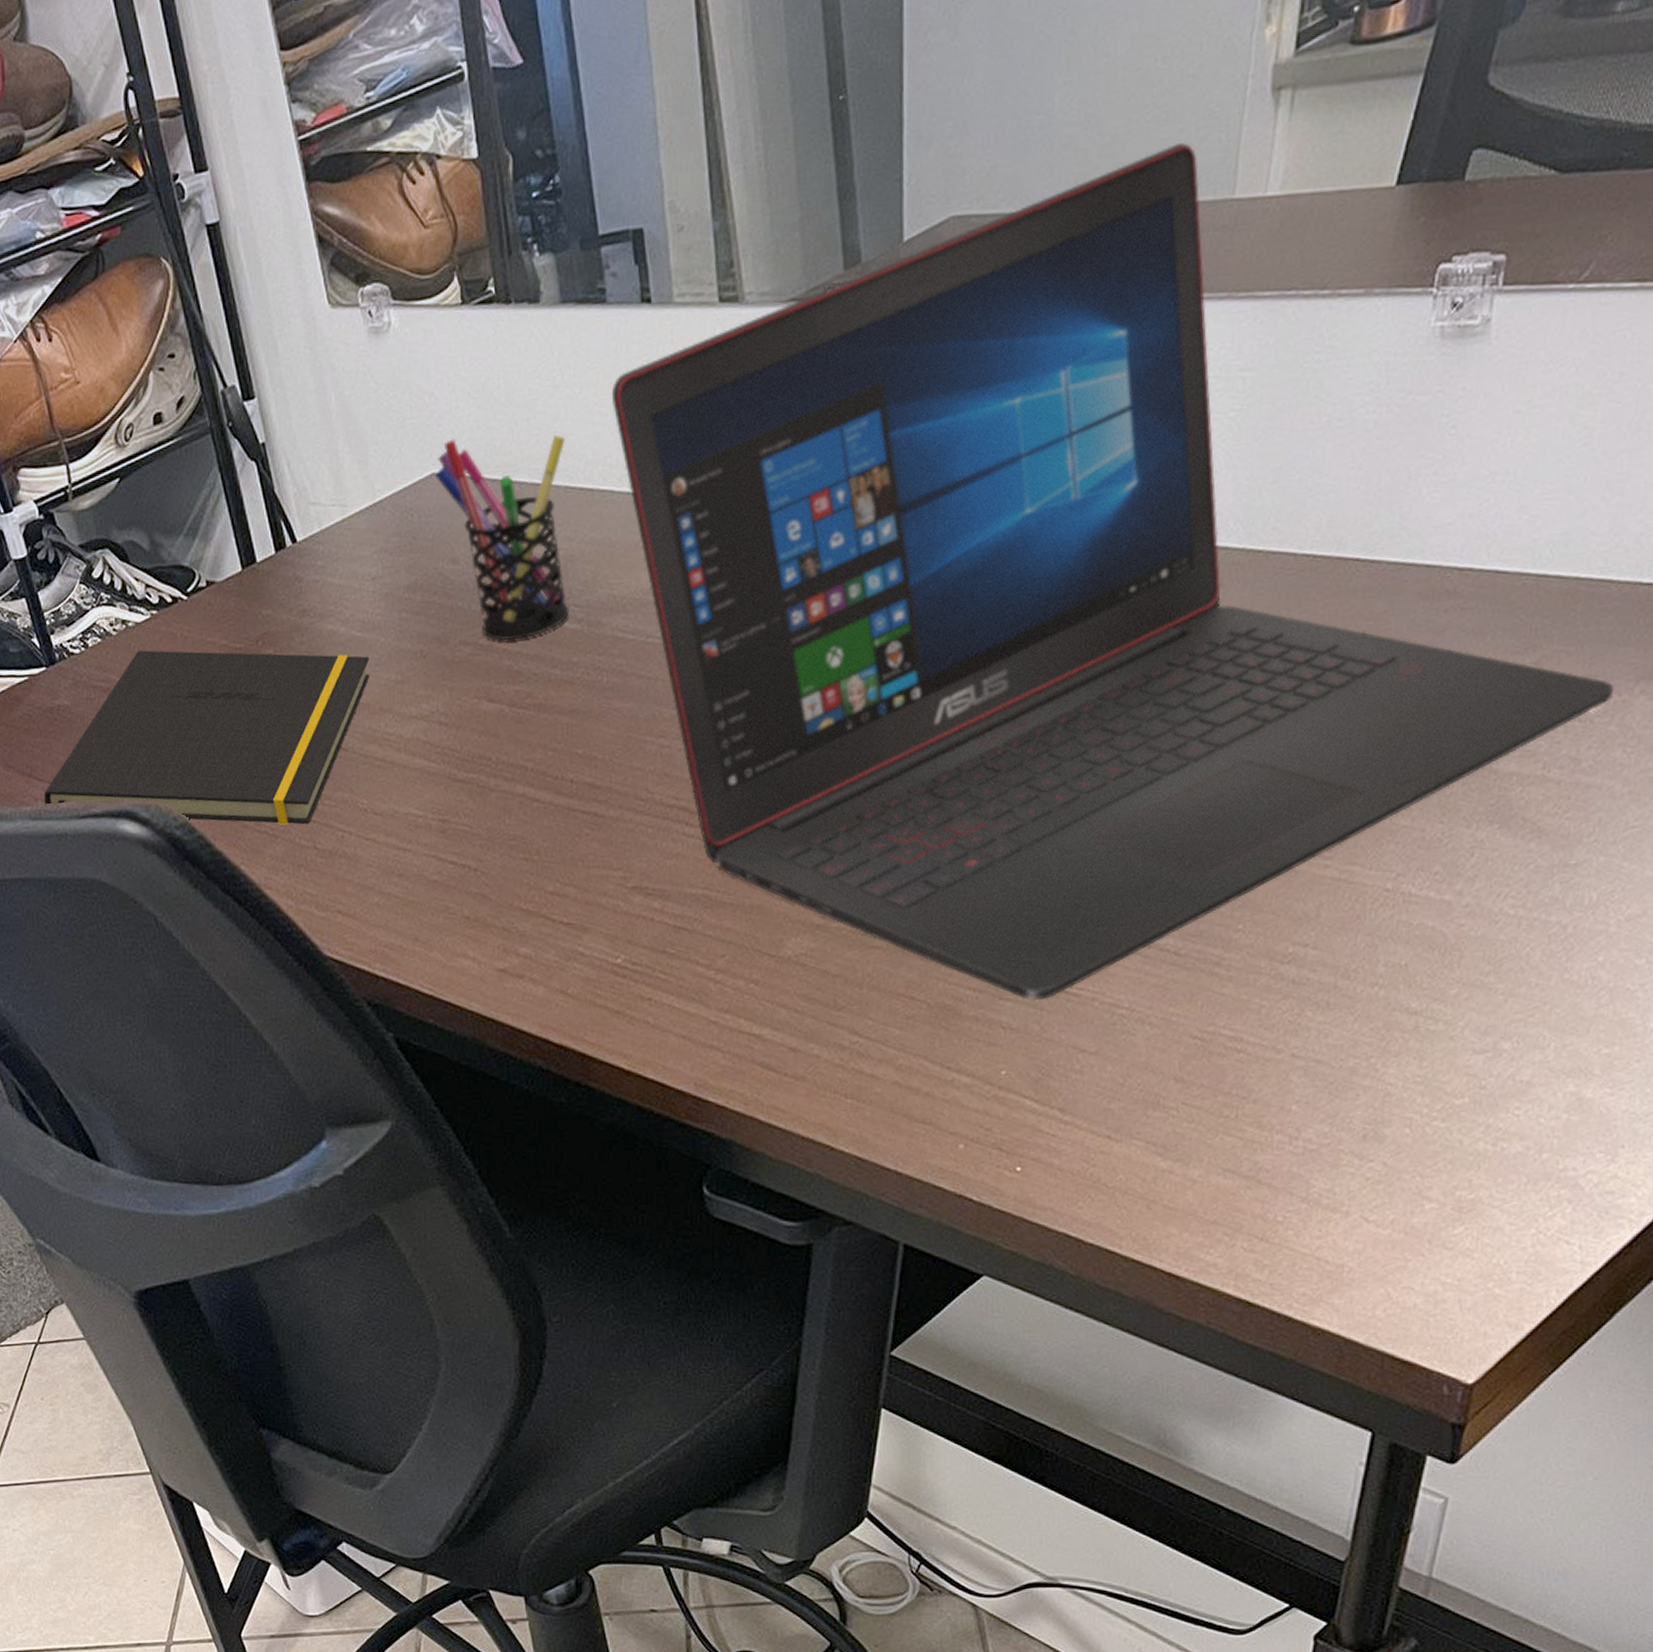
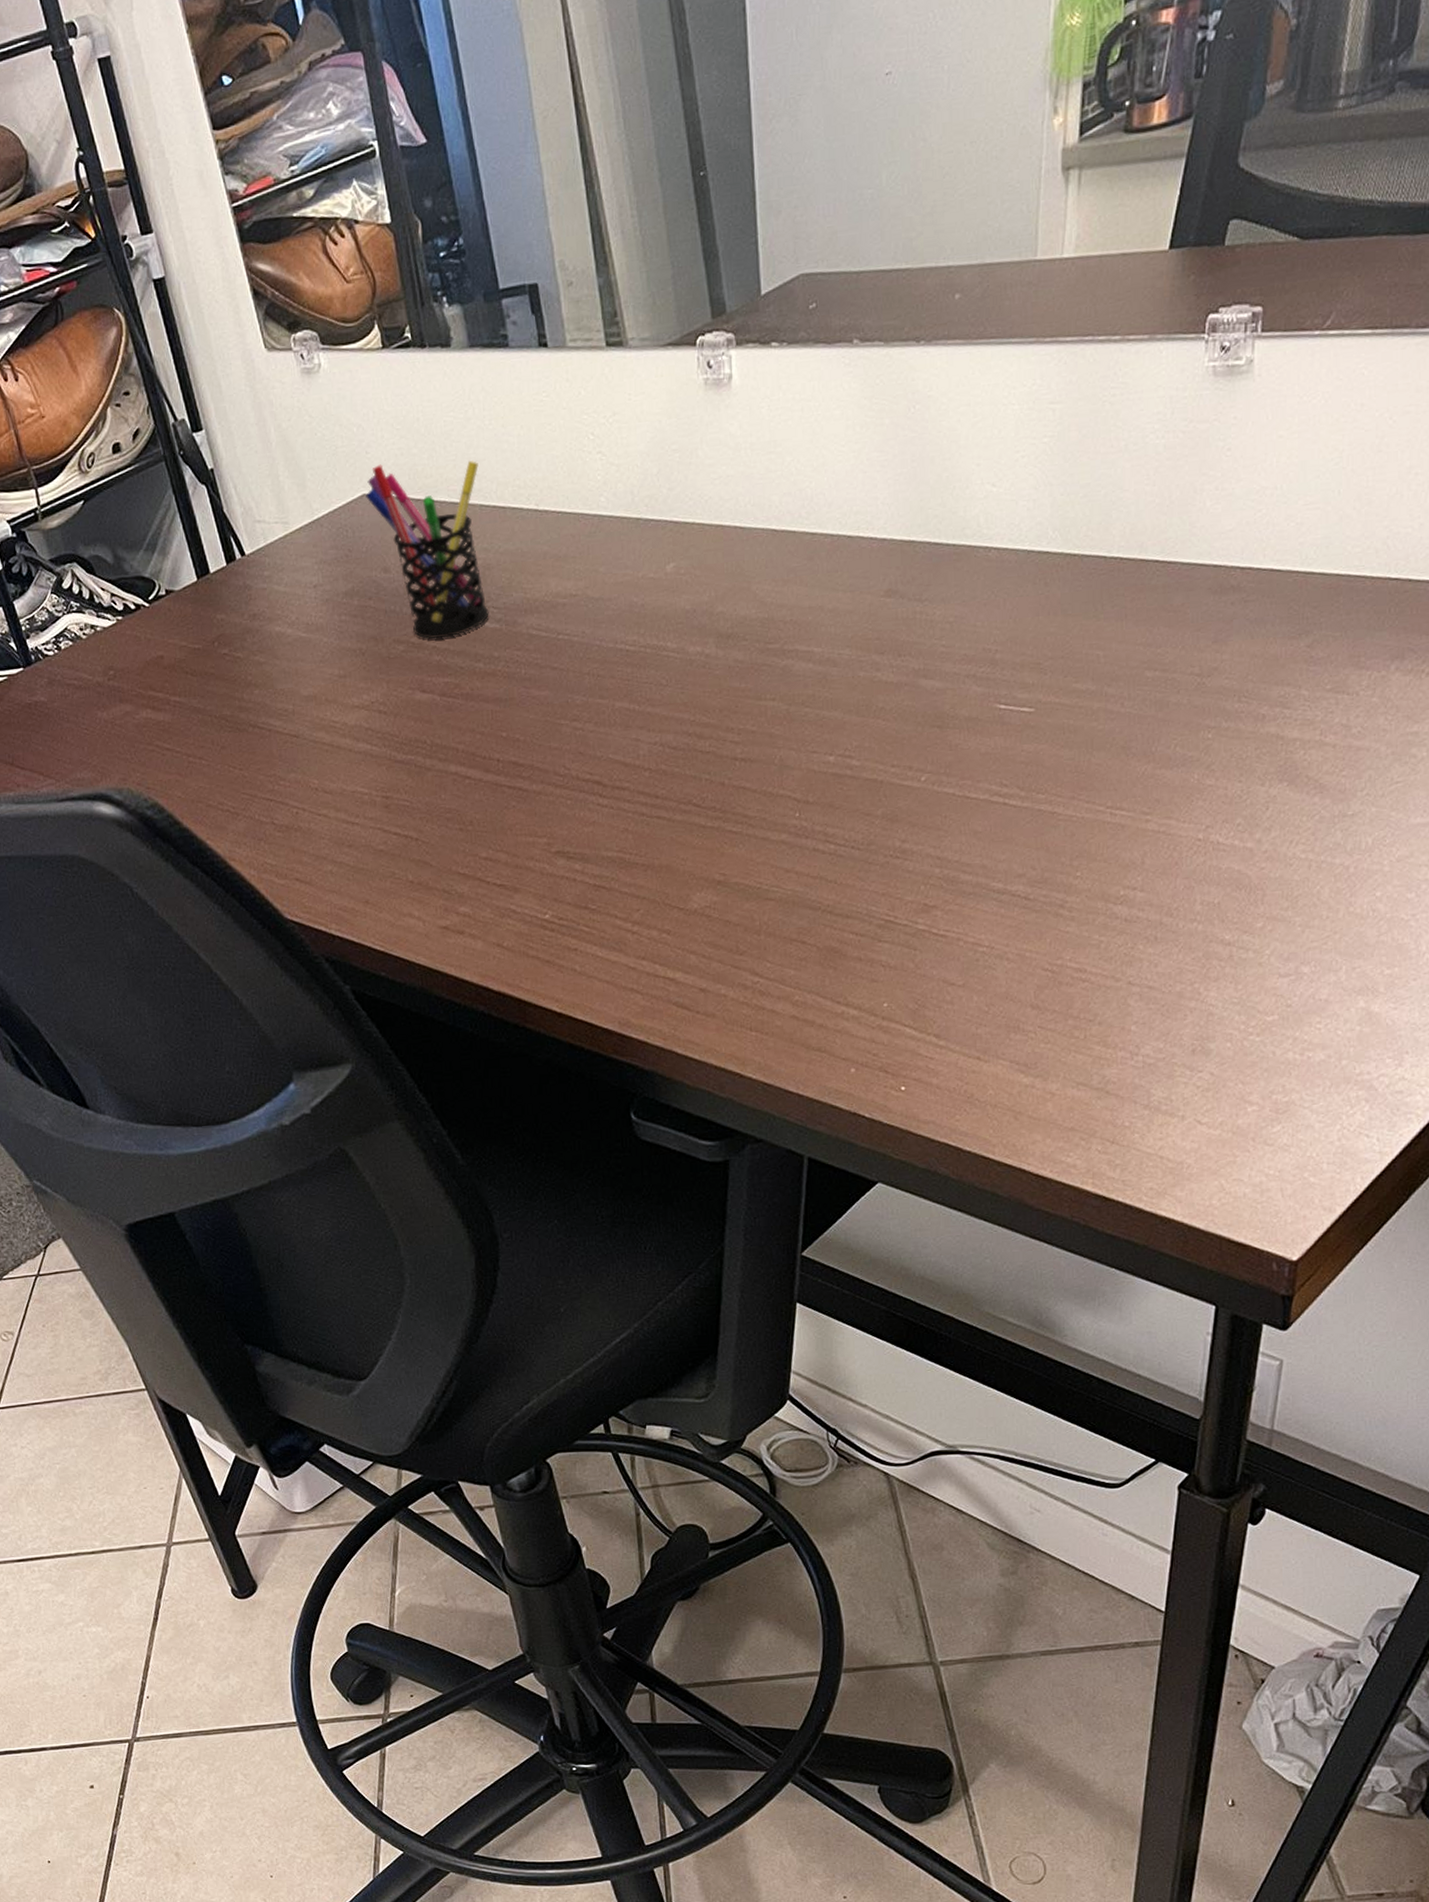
notepad: present [44,650,369,825] -> none [26,651,315,804]
laptop: present [611,143,1615,1001] -> none [516,213,1374,942]

